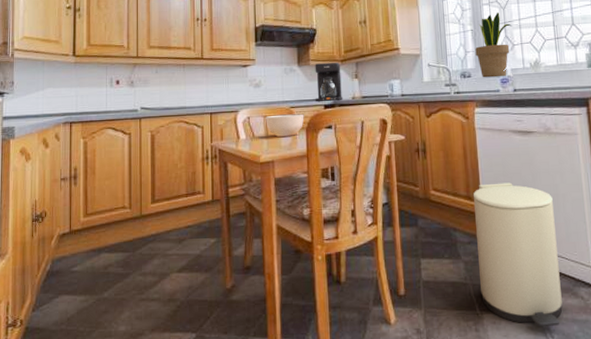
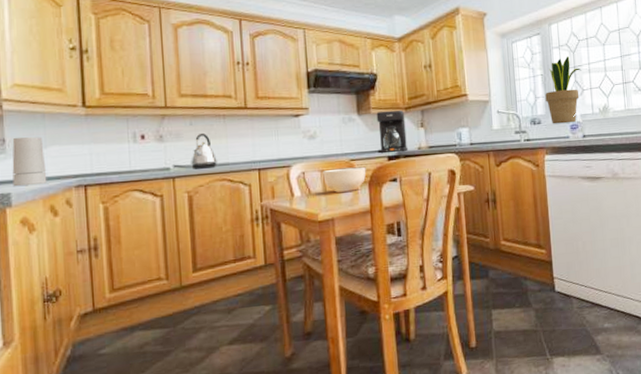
canister: none [17,80,43,122] -> present [12,136,47,187]
kettle: none [154,79,177,112] -> present [190,132,218,169]
pedal bin: present [473,182,562,327] -> none [543,228,627,366]

